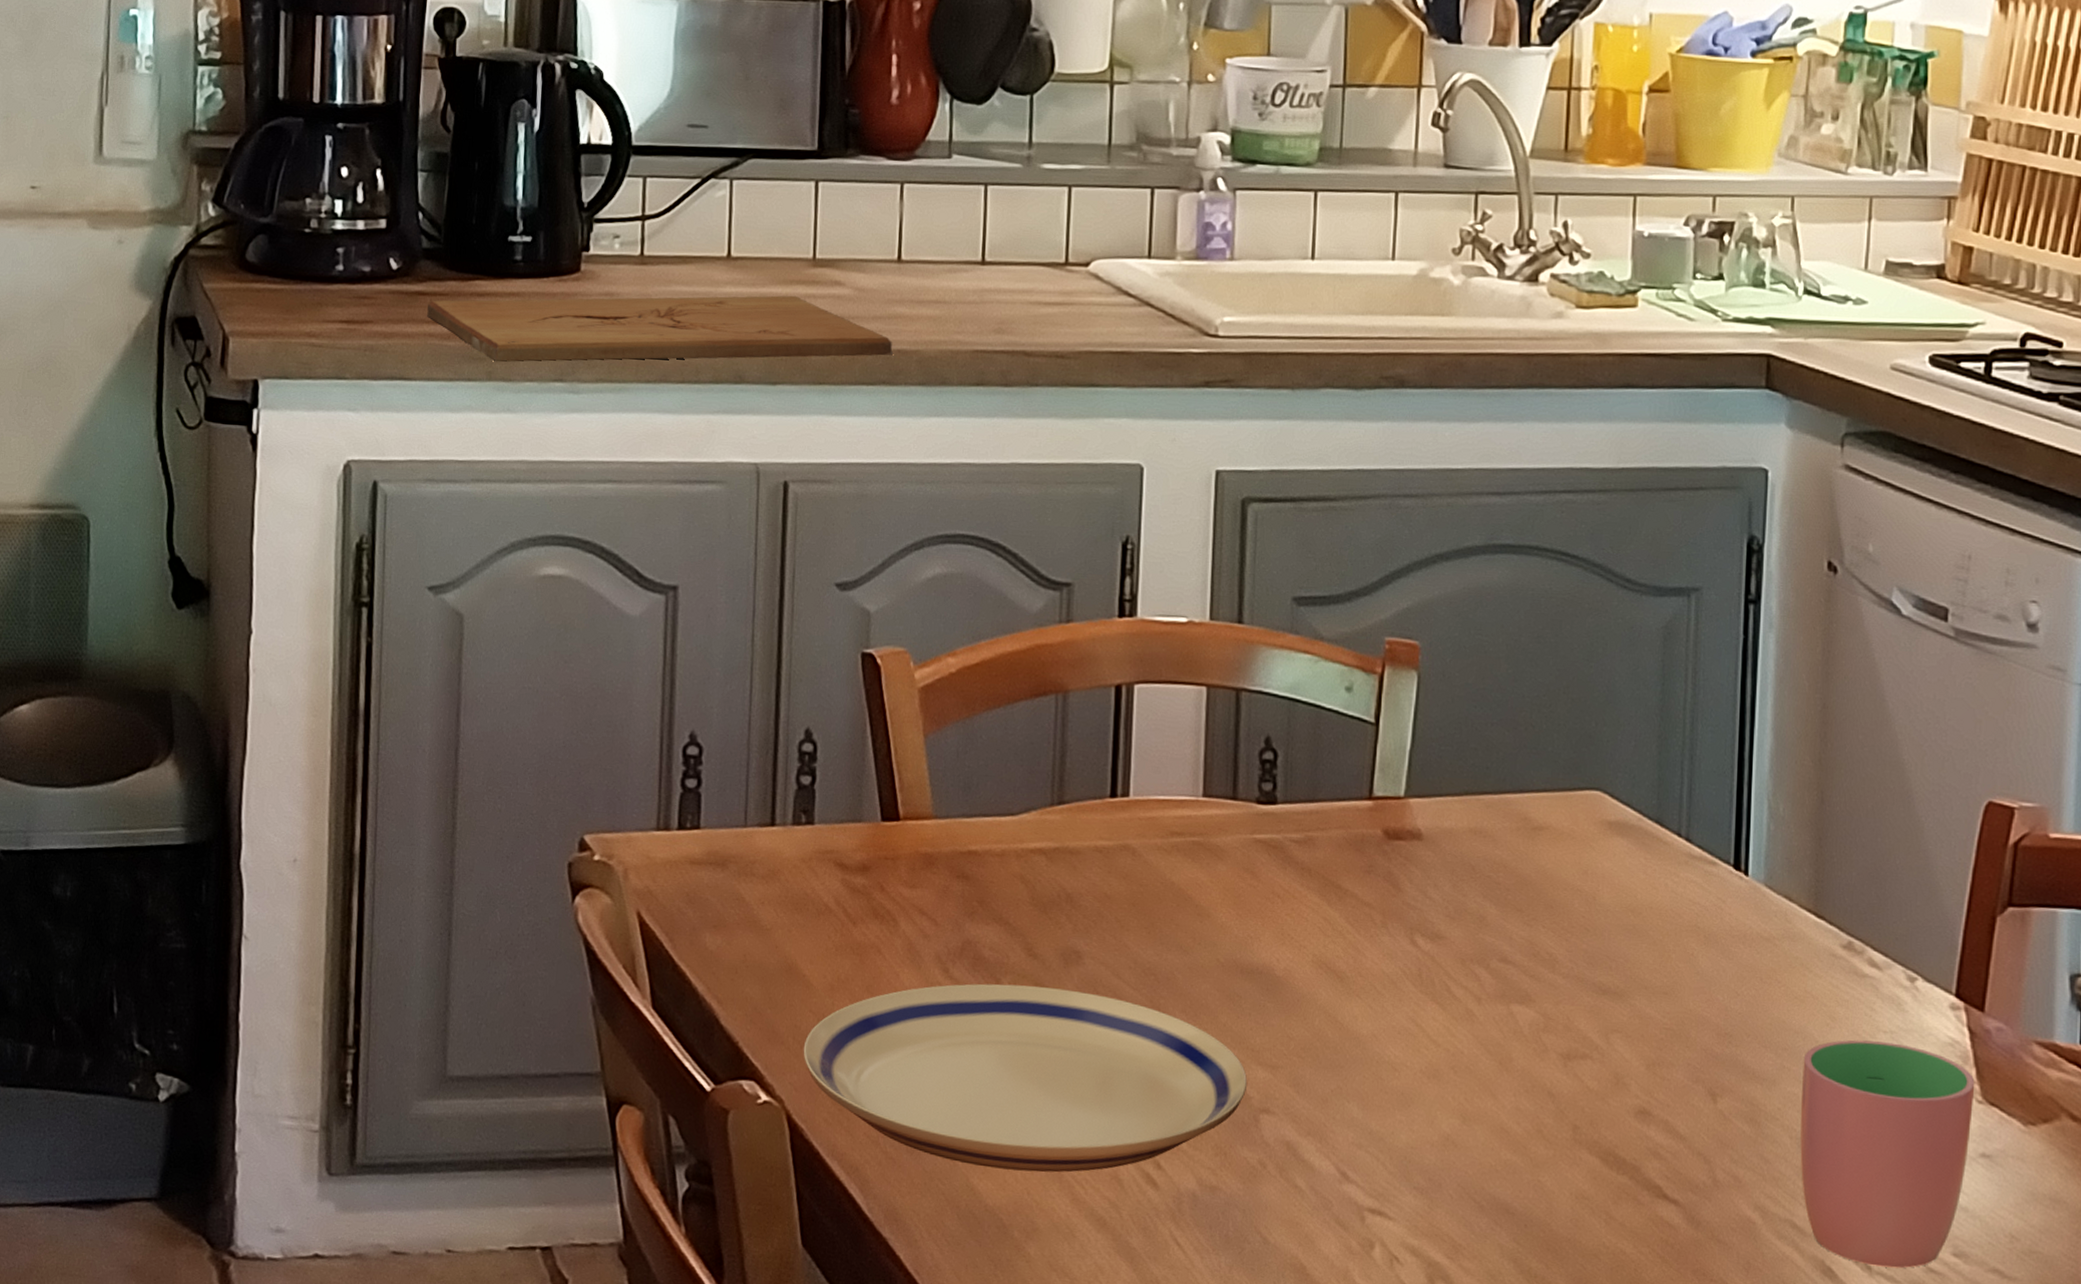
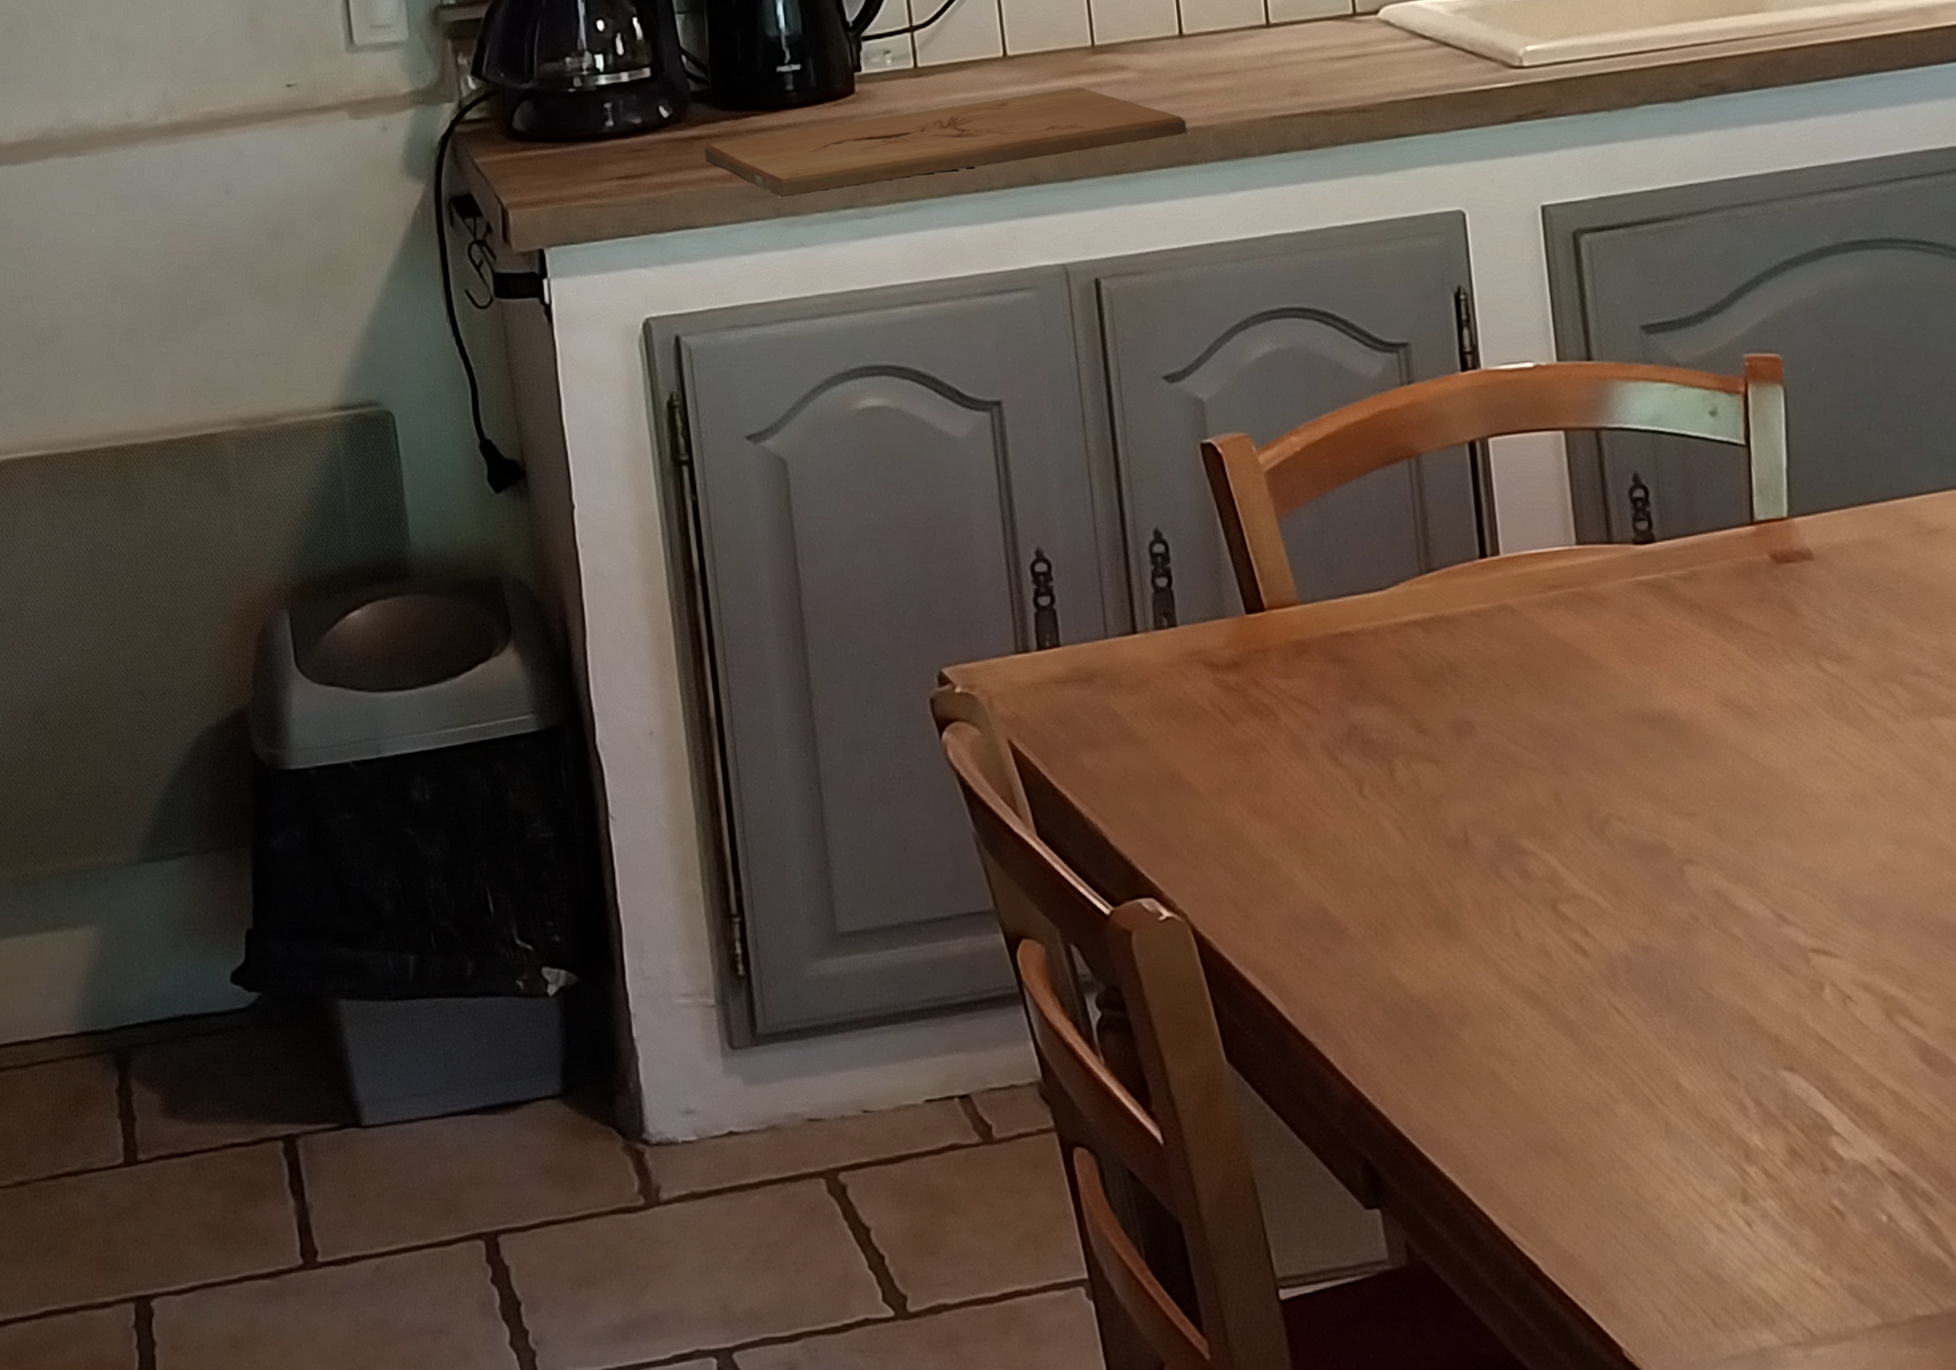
plate: present [803,983,1248,1173] -> none [1199,762,1667,957]

